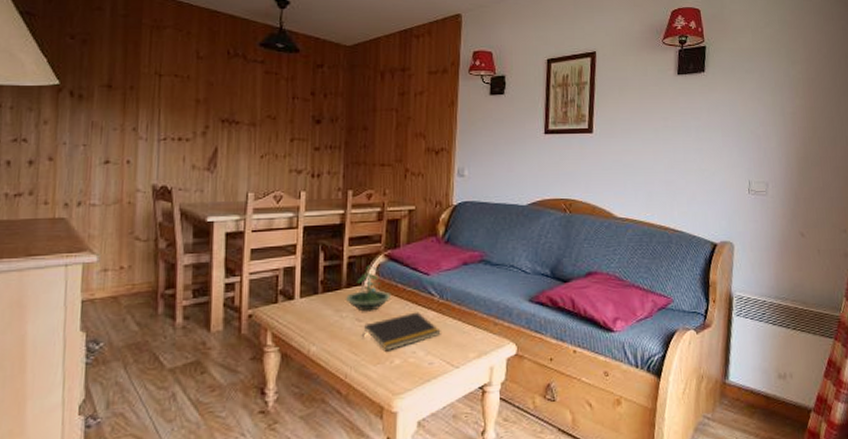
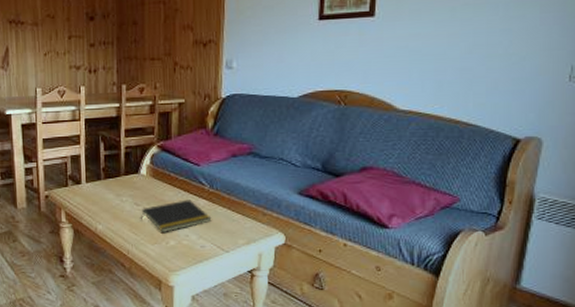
terrarium: present [345,265,390,312] -> none [124,155,164,197]

